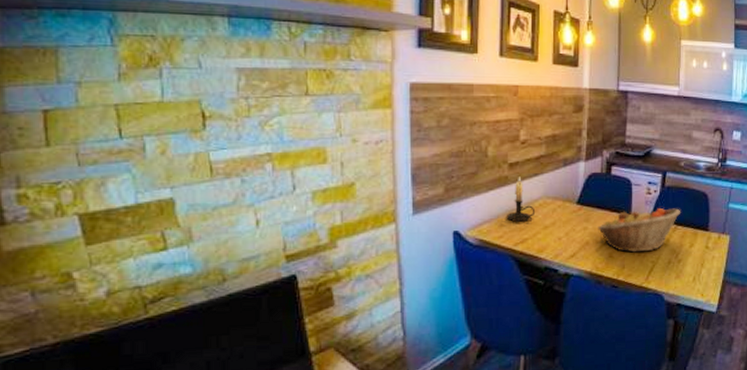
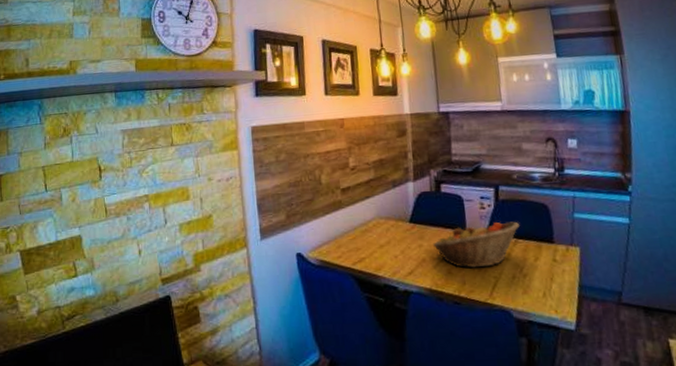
candle holder: present [506,176,536,222] -> none [342,200,370,243]

